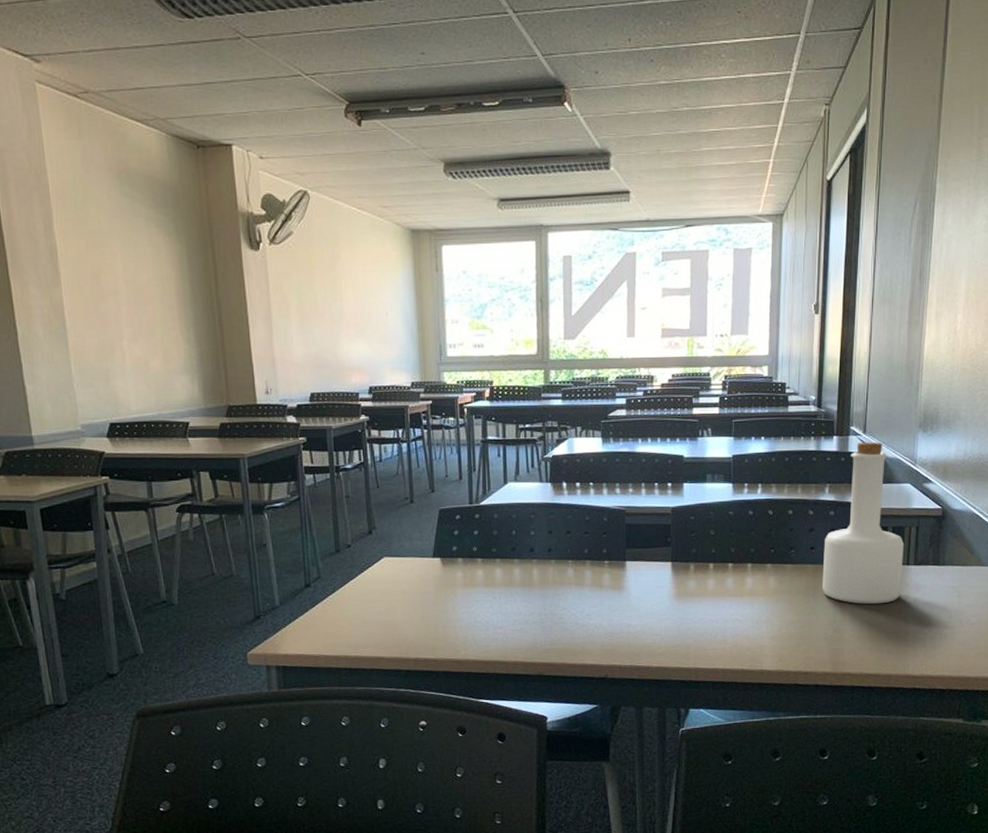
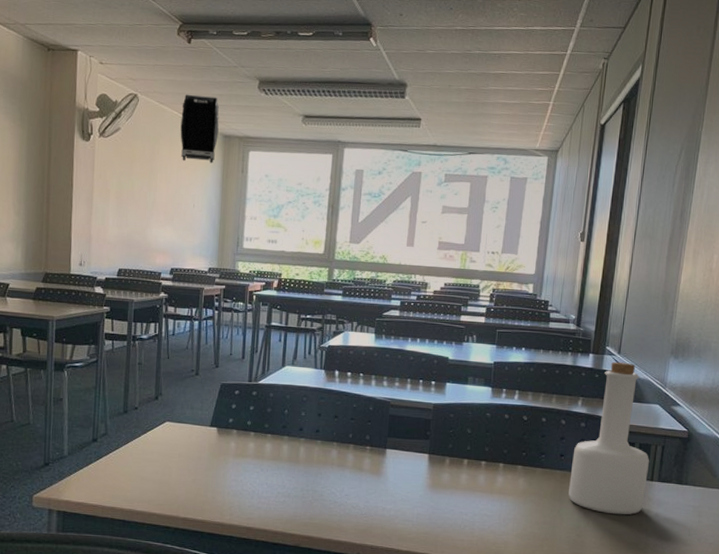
luggage: none [359,185,405,264] -> present [180,94,220,164]

